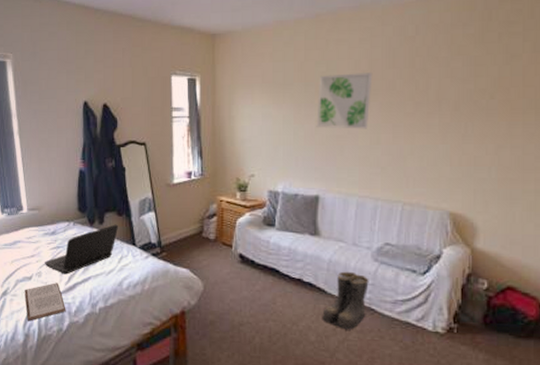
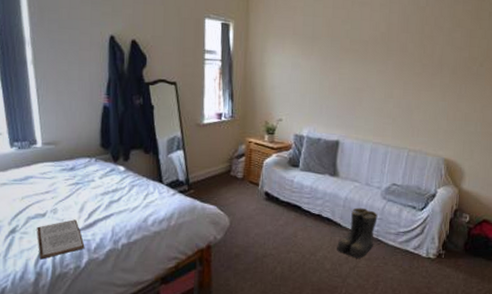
laptop: present [45,224,118,275] -> none [61,161,144,211]
wall art: present [316,72,373,129] -> none [340,33,390,84]

